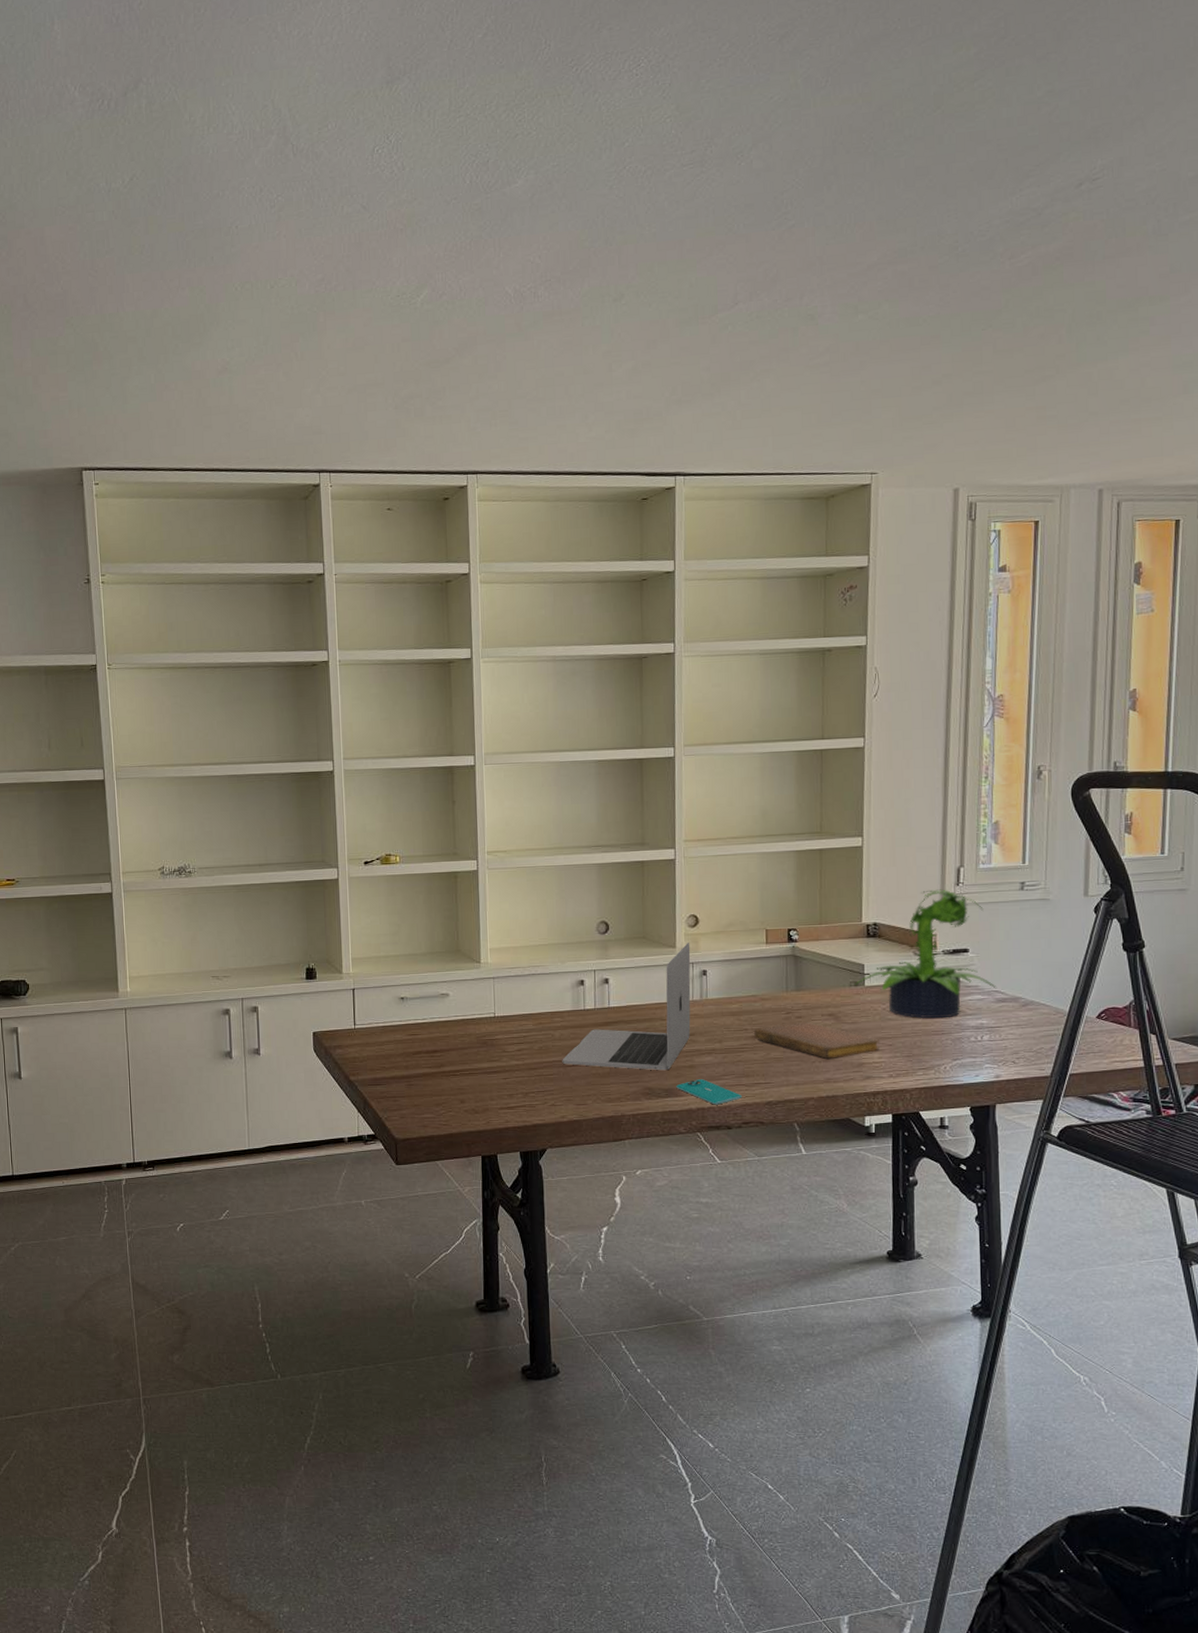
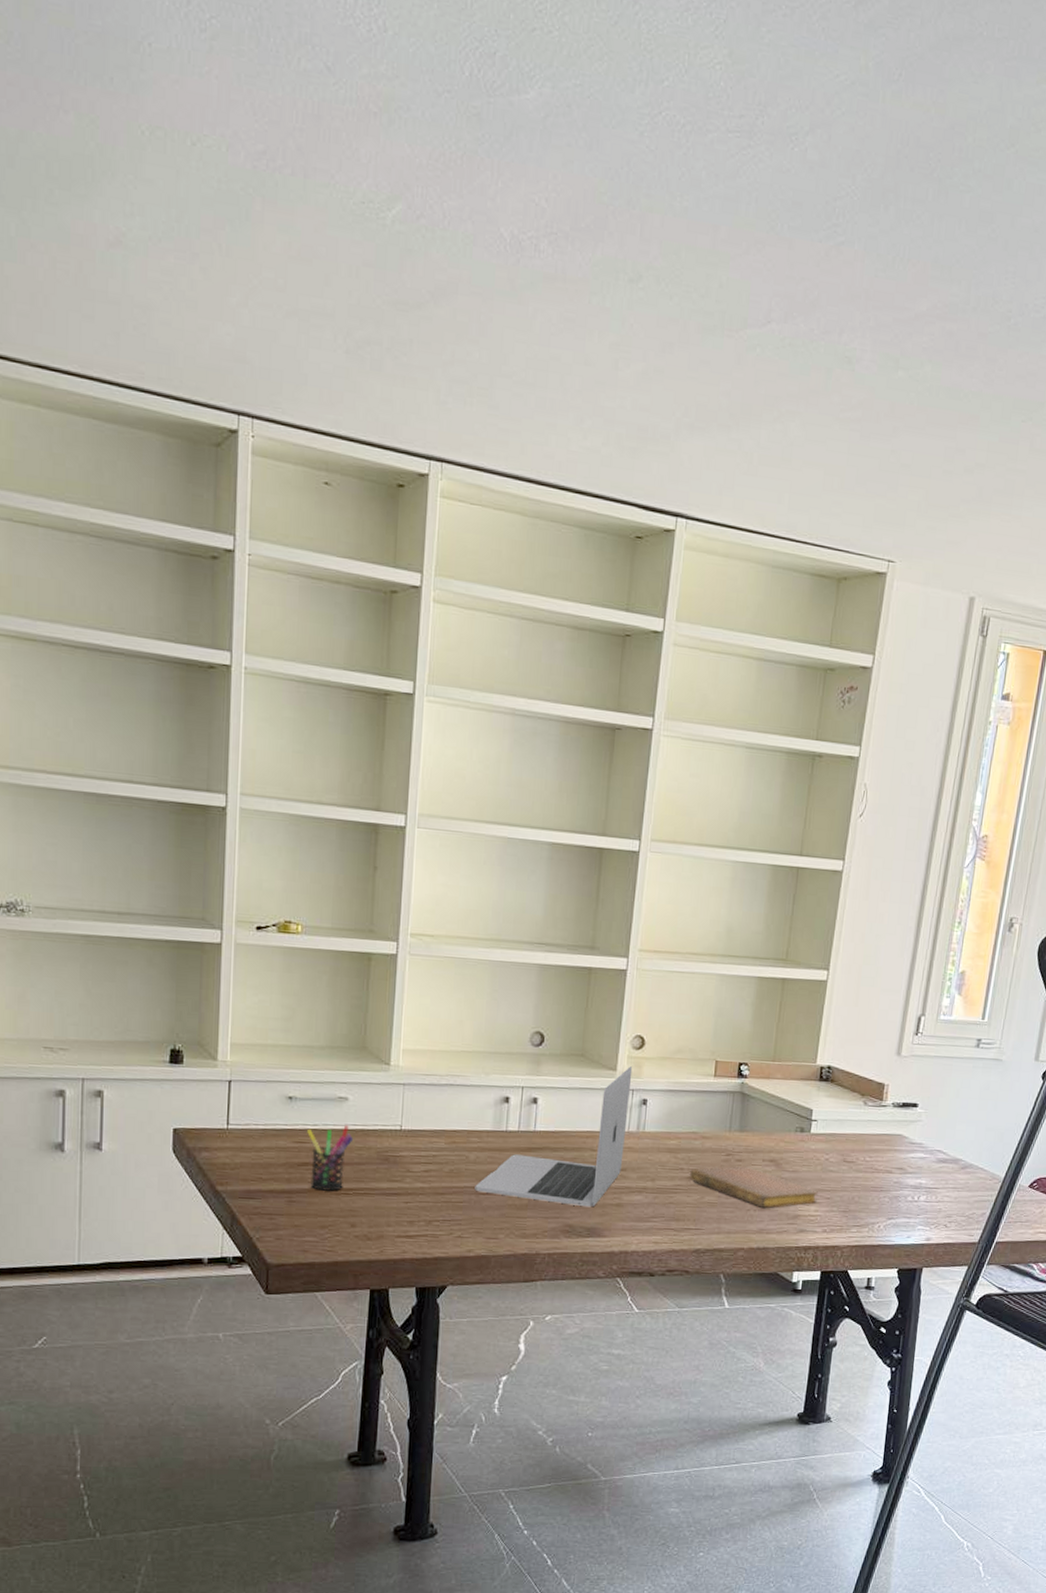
pen holder: none [418,1017,456,1074] -> present [307,1125,354,1191]
smartphone: present [676,1079,742,1105] -> none [600,1219,669,1249]
potted plant: present [855,889,997,1019] -> none [801,1036,941,1175]

